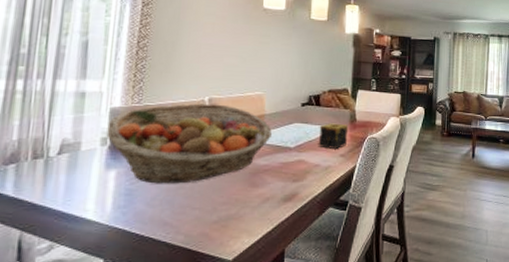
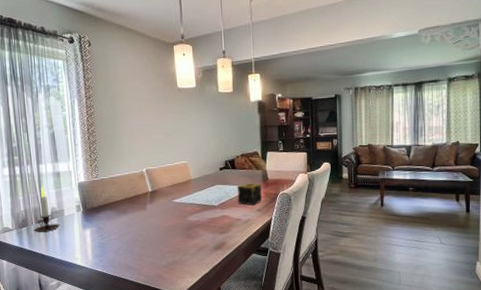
candle: none [27,107,71,173] -> present [34,185,60,233]
fruit basket: present [106,103,272,184] -> none [78,174,198,239]

